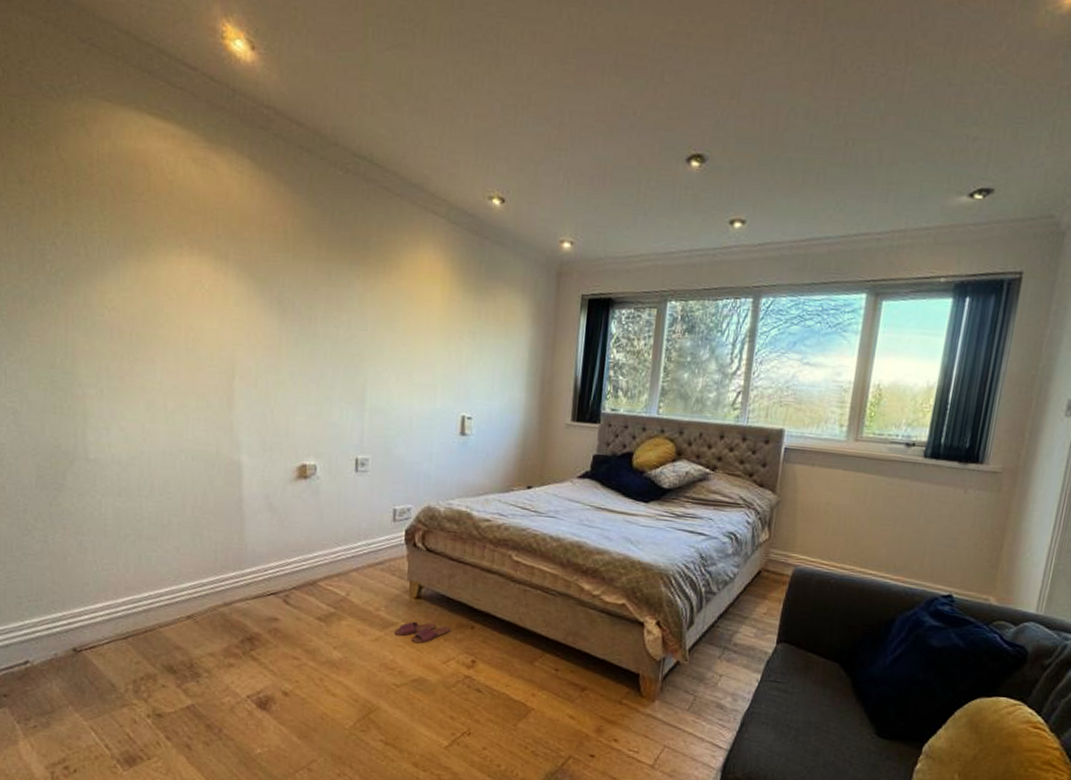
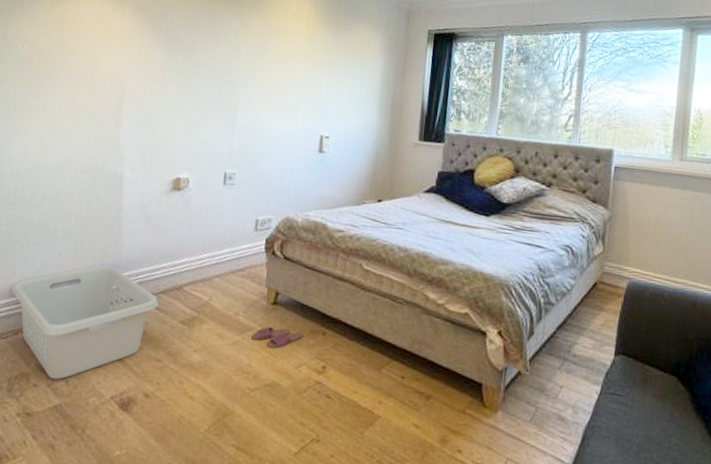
laundry basket: none [127,560,292,680] -> present [12,264,159,380]

